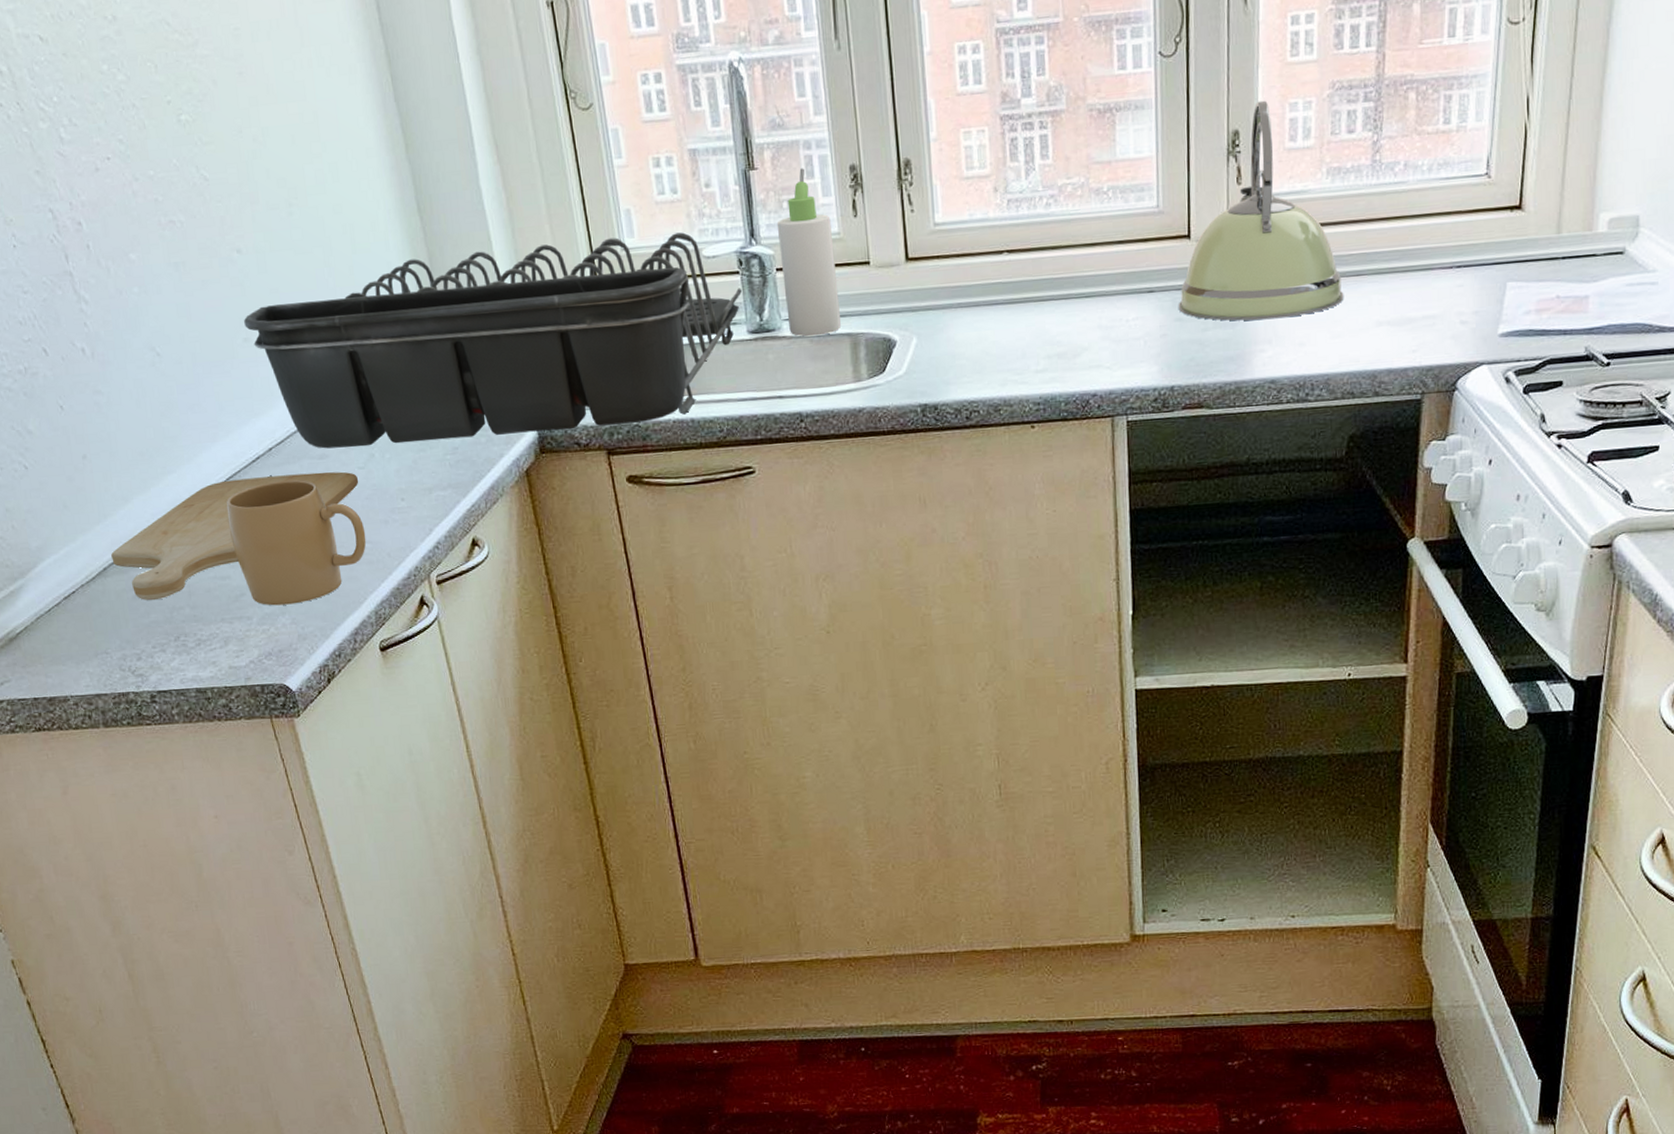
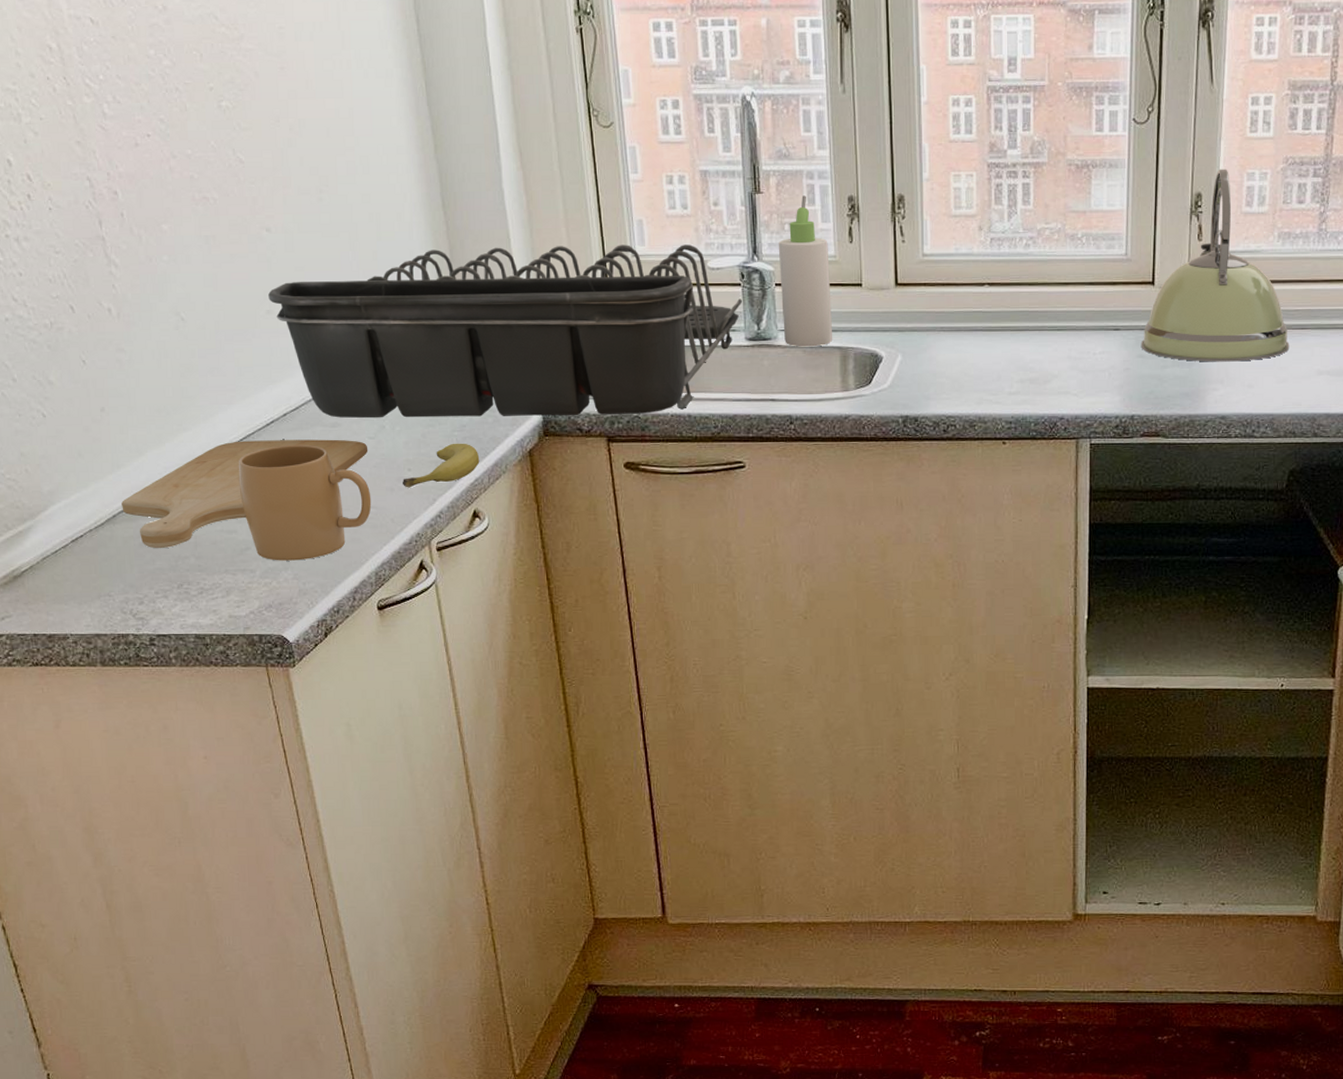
fruit: none [396,467,475,519] -> present [403,443,480,488]

